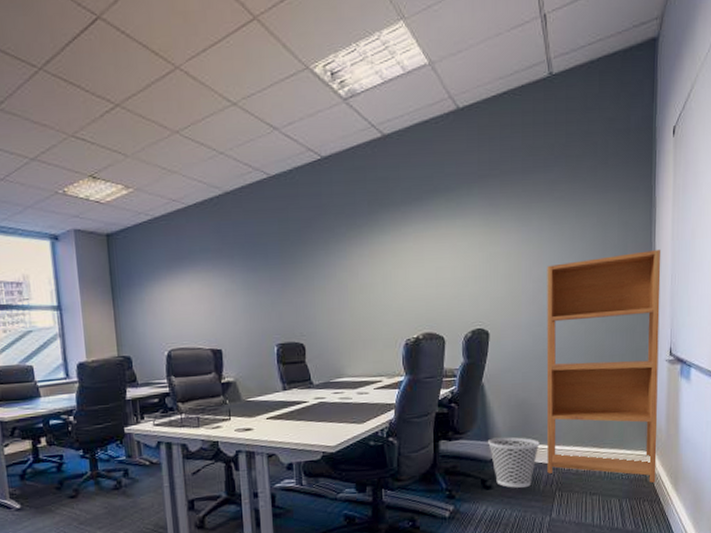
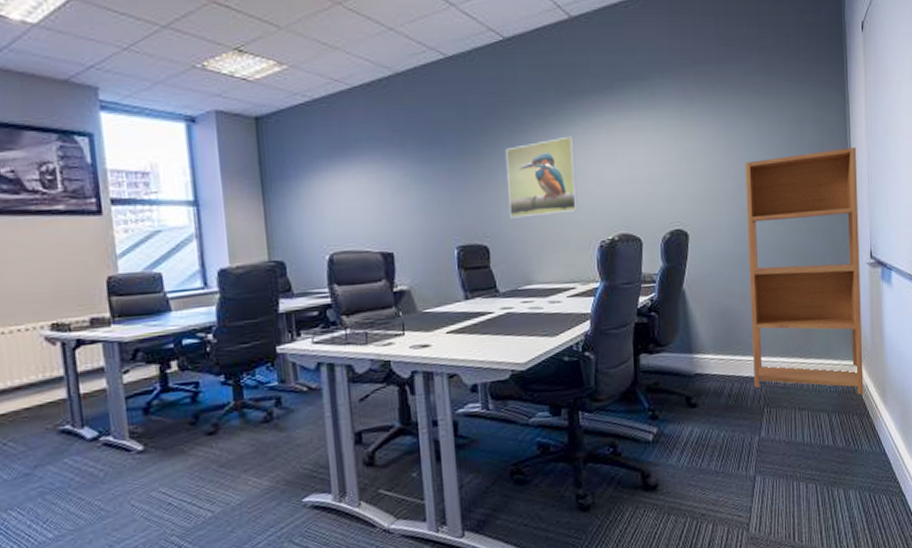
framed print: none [320,244,386,320] -> present [505,136,578,219]
wastebasket: present [488,437,540,488] -> none [692,348,745,405]

